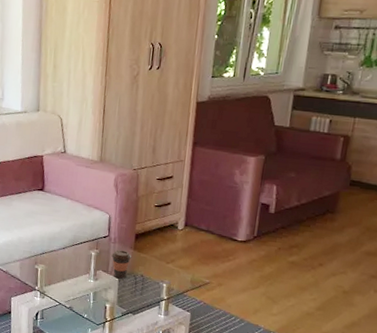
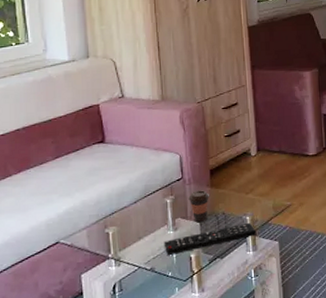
remote control: none [83,287,171,303] -> present [164,222,257,255]

